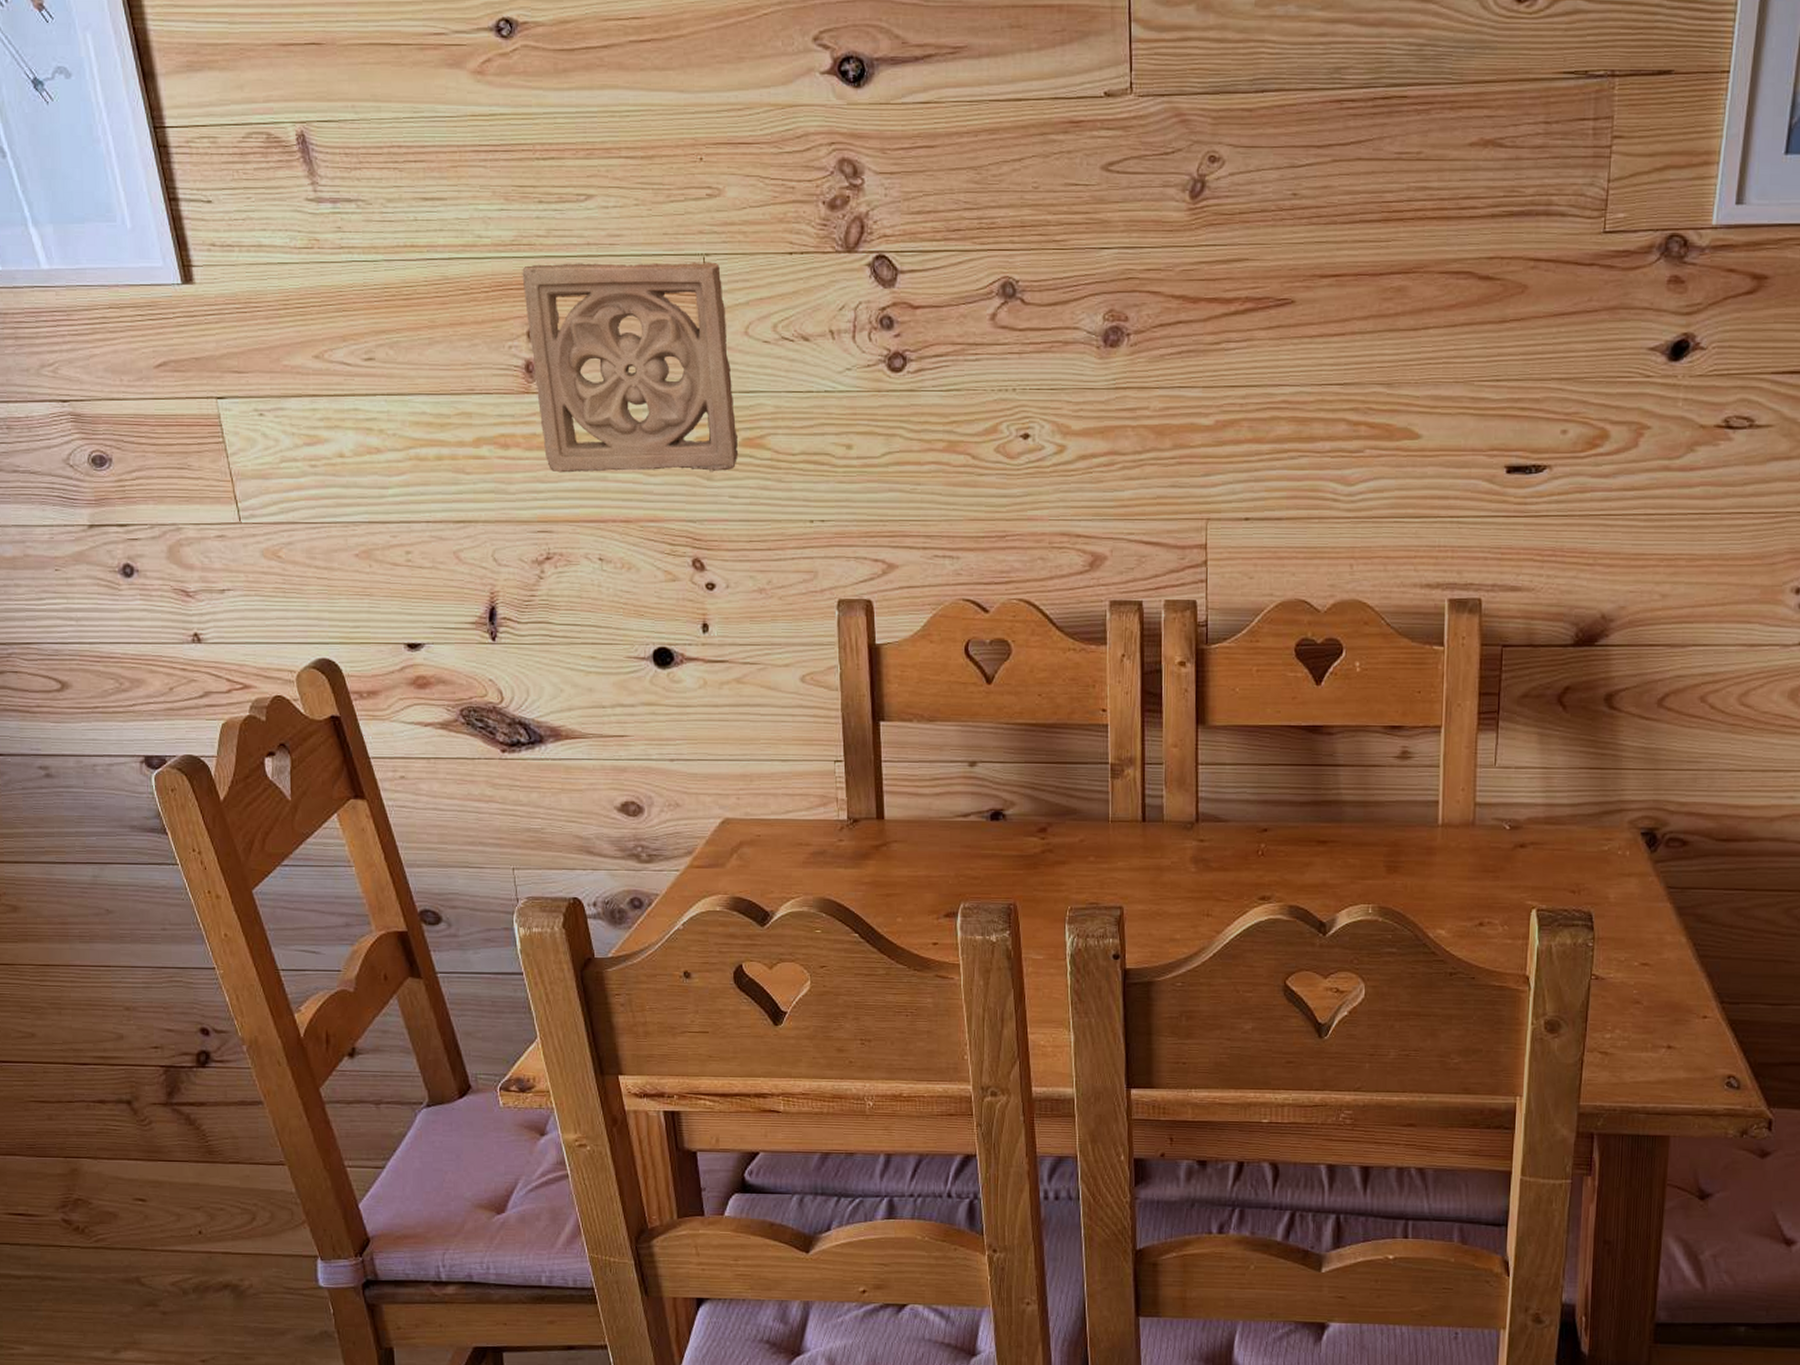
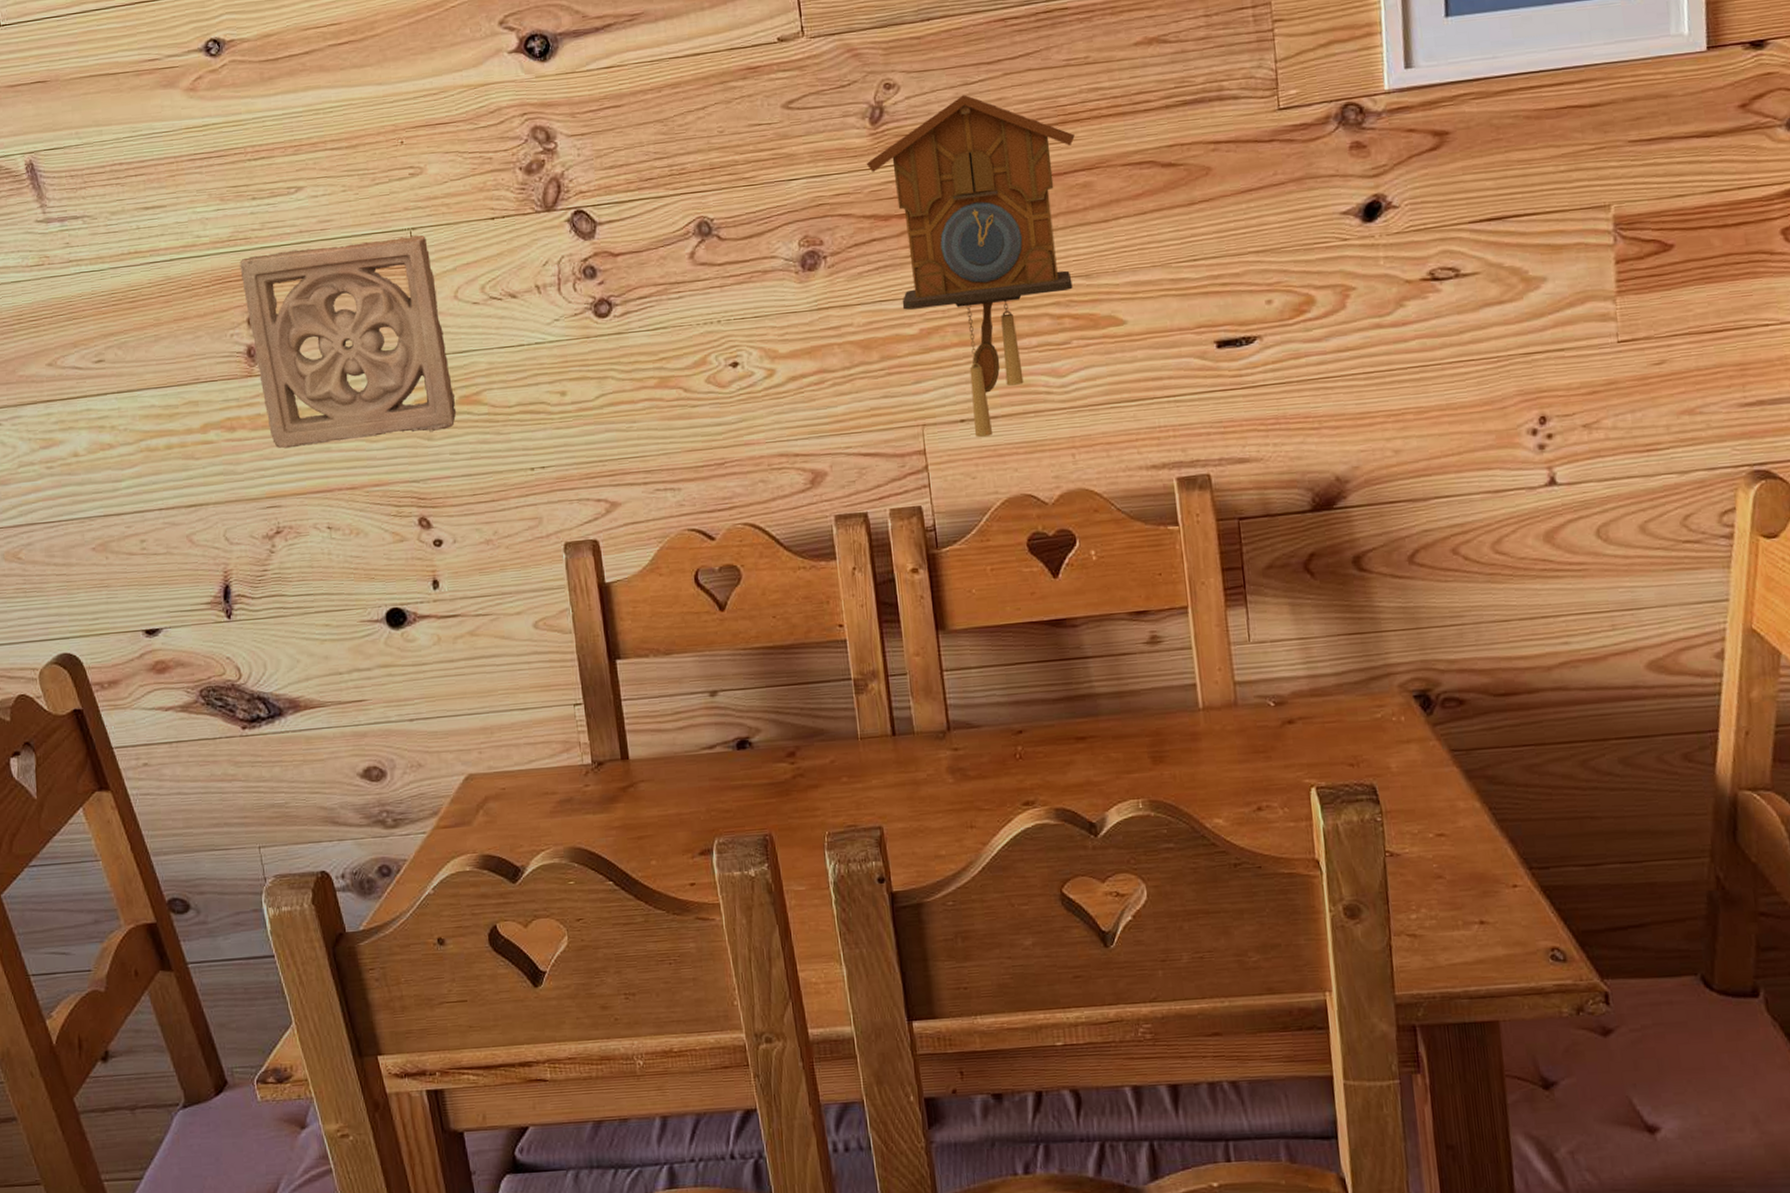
cuckoo clock: none [1181,178,1396,539] -> present [866,95,1075,438]

